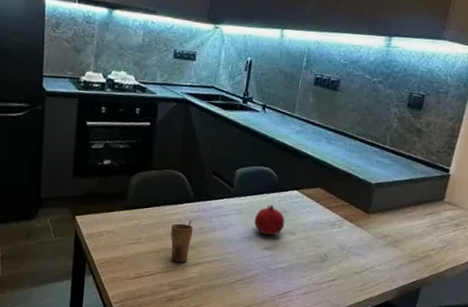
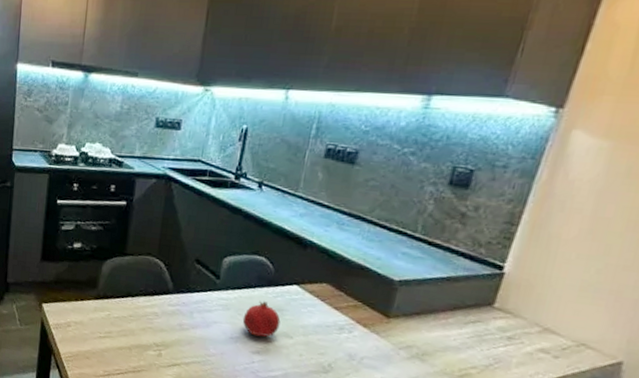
cup: present [170,220,193,262] -> none [144,314,170,362]

